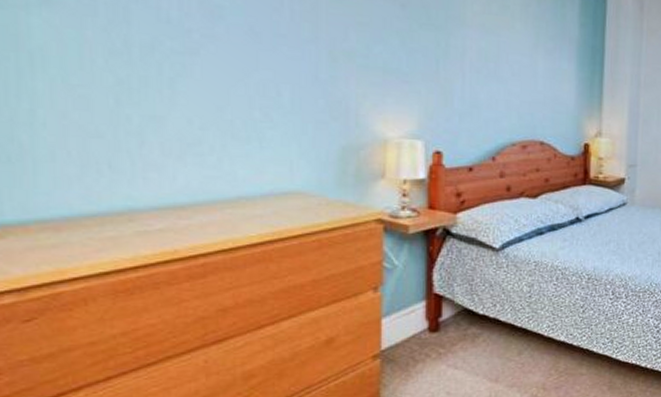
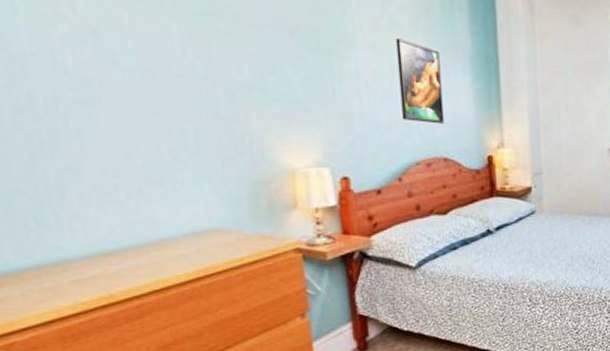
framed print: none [503,21,547,108] -> present [395,38,444,124]

